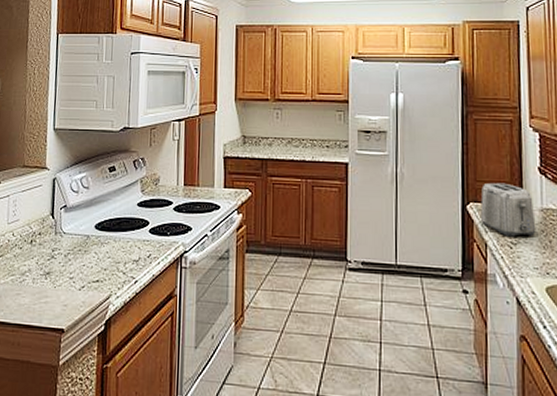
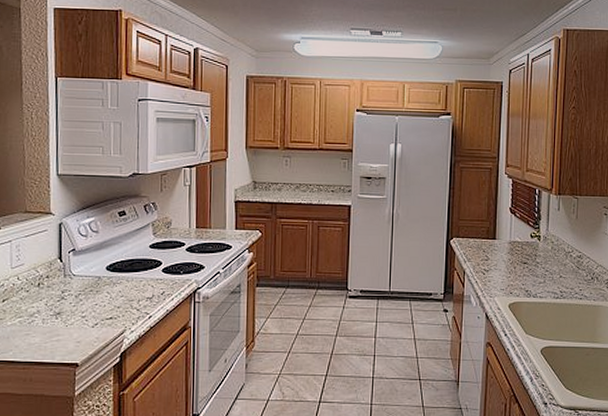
toaster: present [480,182,536,237] -> none [460,221,505,265]

